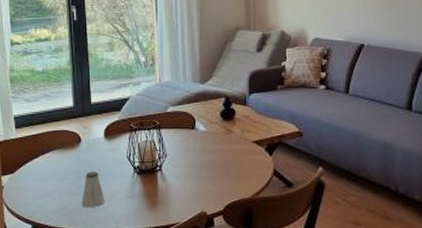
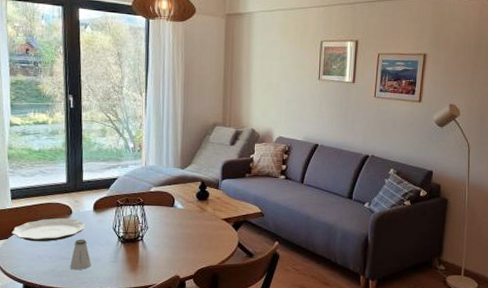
plate: none [17,148,97,176] -> present [11,218,86,242]

